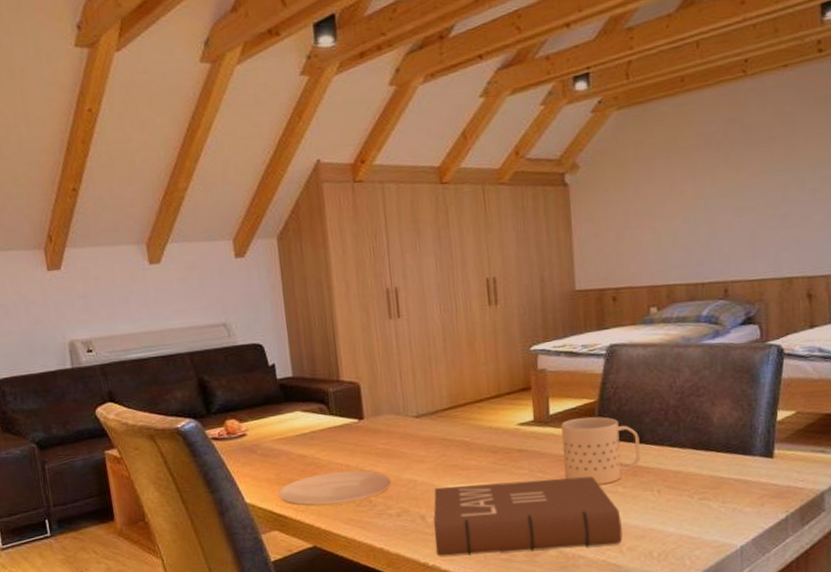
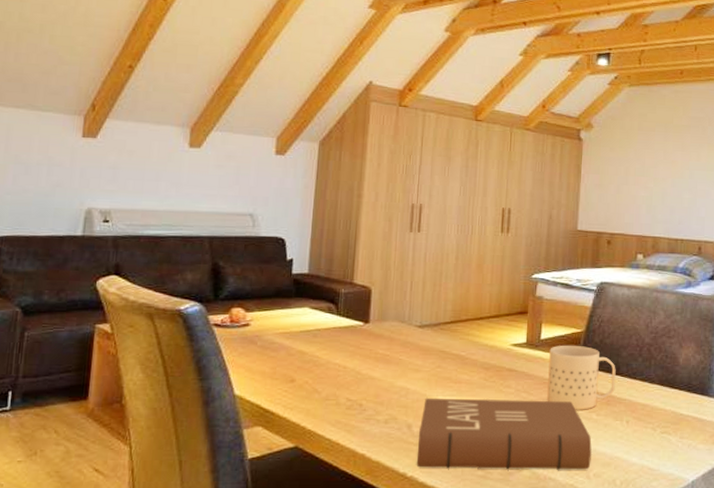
plate: present [278,470,391,507] -> none [269,372,385,405]

